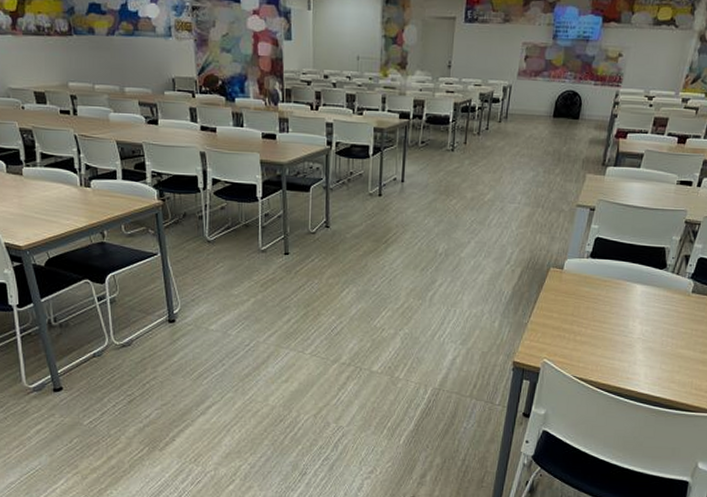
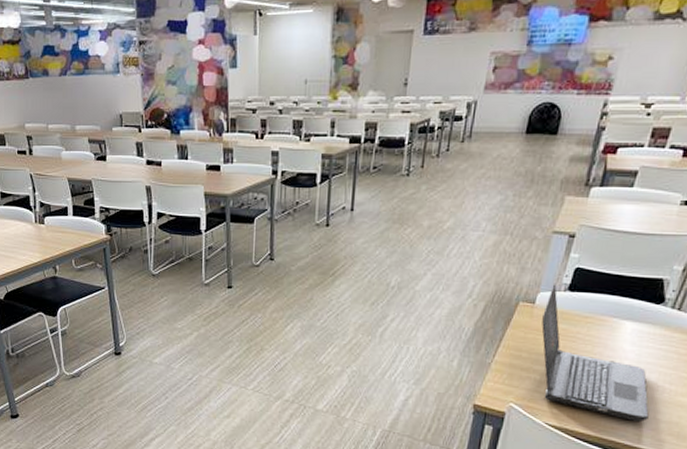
laptop computer: none [569,252,656,373] -> present [541,284,649,423]

